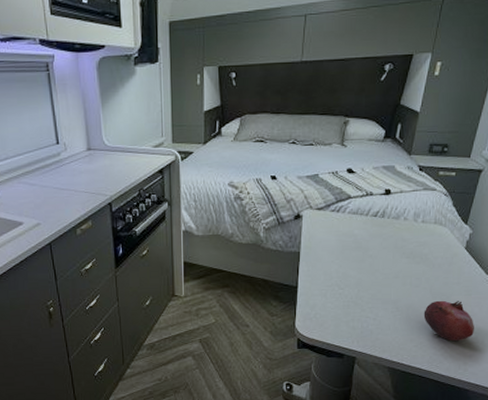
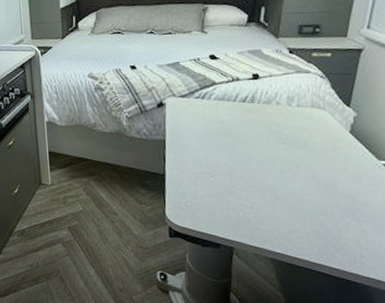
fruit: present [423,300,474,341] -> none [307,188,369,231]

